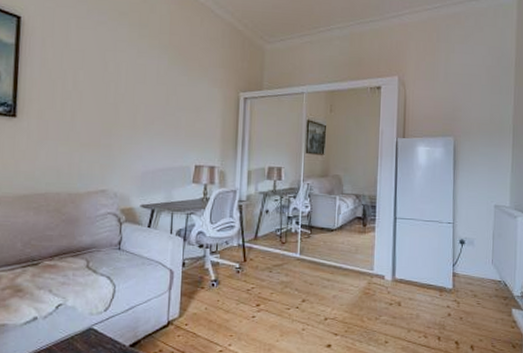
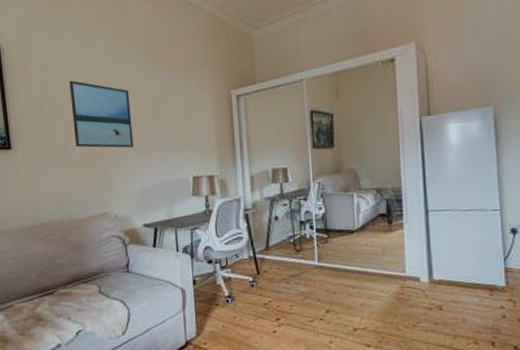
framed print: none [83,60,145,131] -> present [69,80,134,148]

